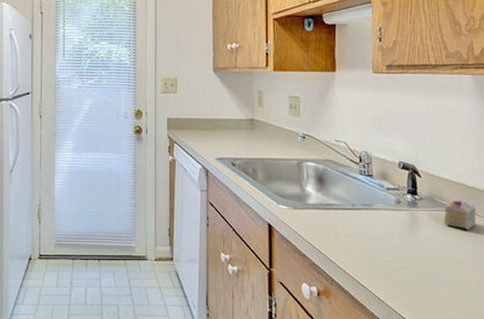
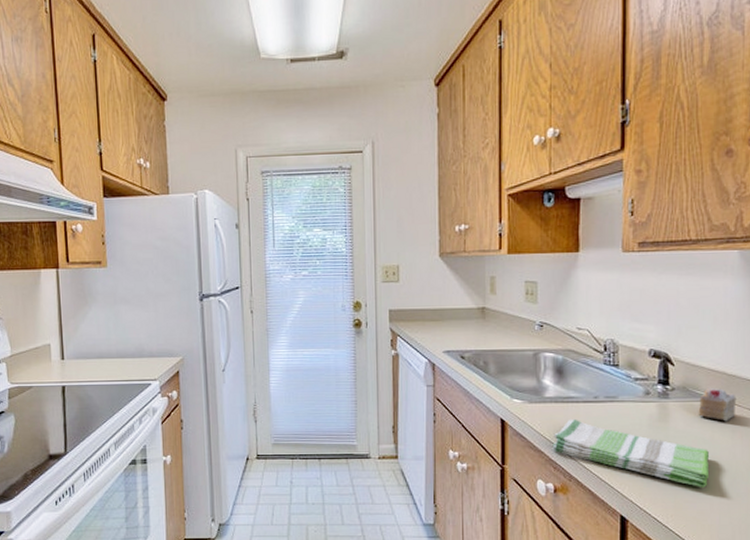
dish towel: none [315,225,455,292] -> present [552,418,709,487]

